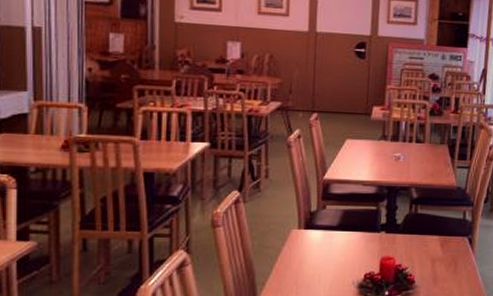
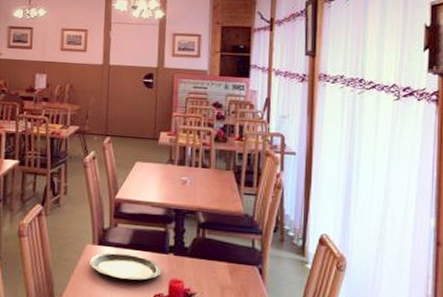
plate: none [294,235,373,262] -> present [88,252,162,281]

